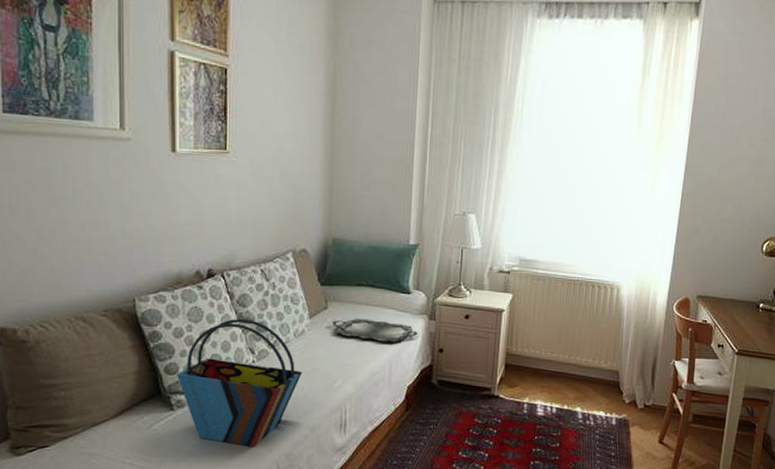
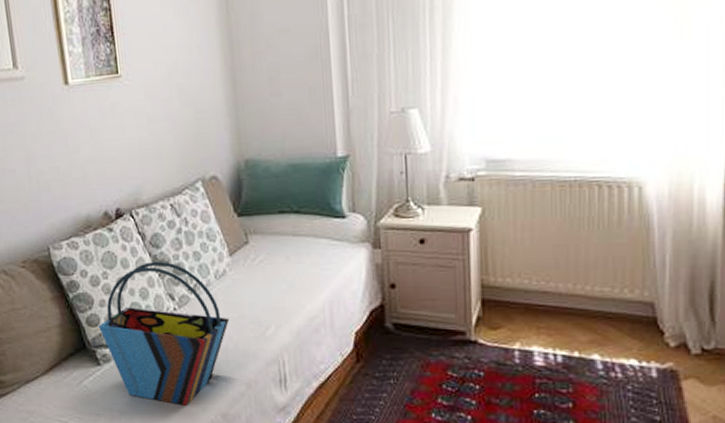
serving tray: present [331,318,418,342] -> none [255,252,361,279]

